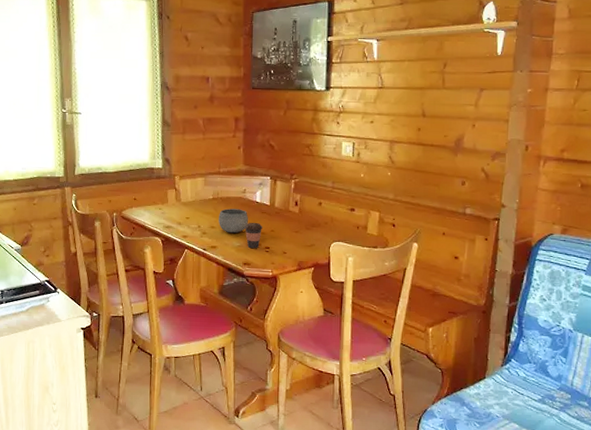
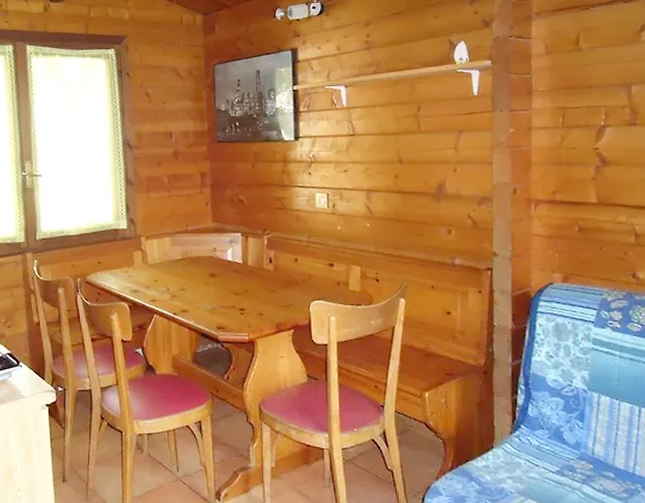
bowl: present [219,209,249,234] -> none [189,269,221,296]
coffee cup: present [244,222,262,249] -> none [216,282,236,311]

